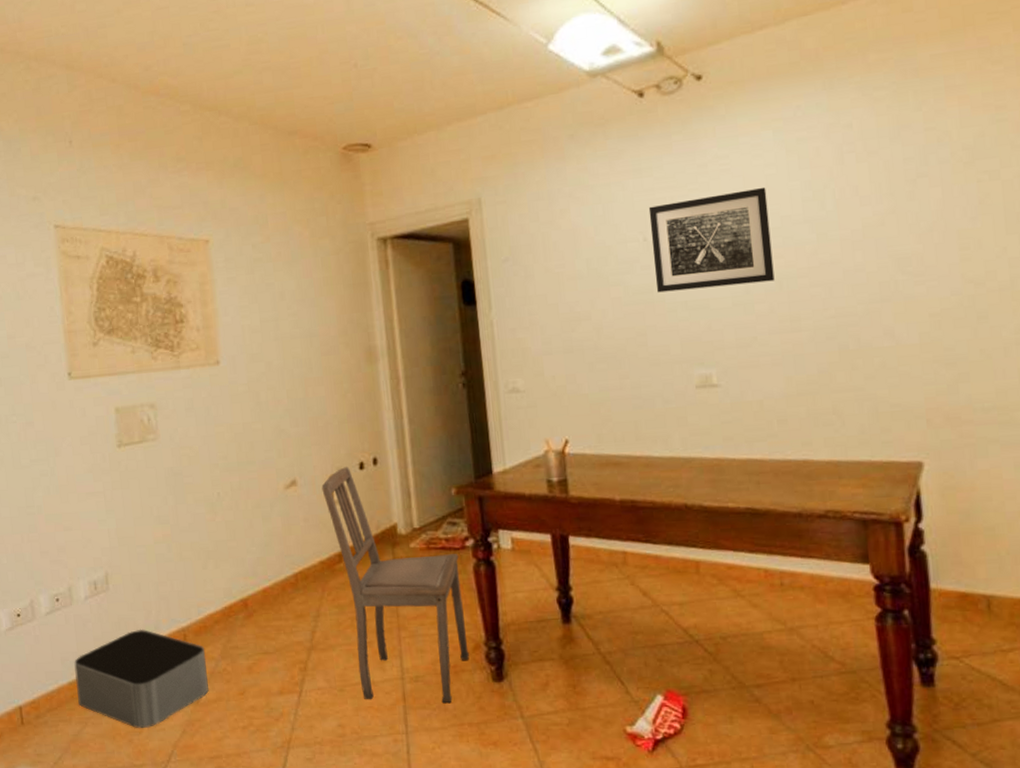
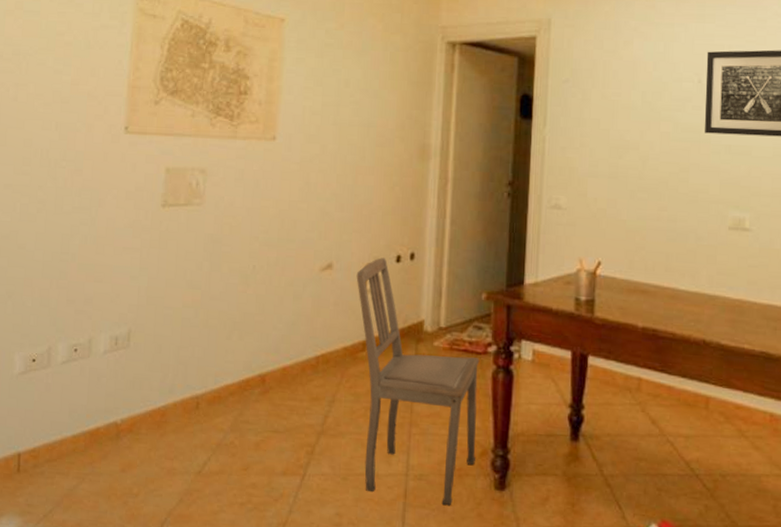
storage bin: present [74,629,209,729] -> none [79,390,216,493]

